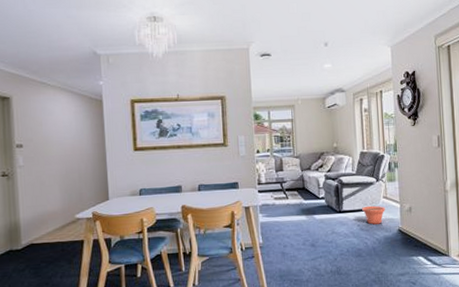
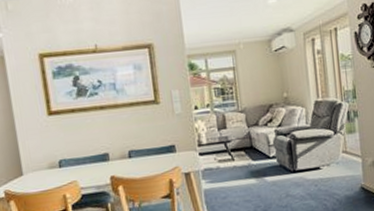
plant pot: present [362,205,385,225] -> none [319,162,346,184]

